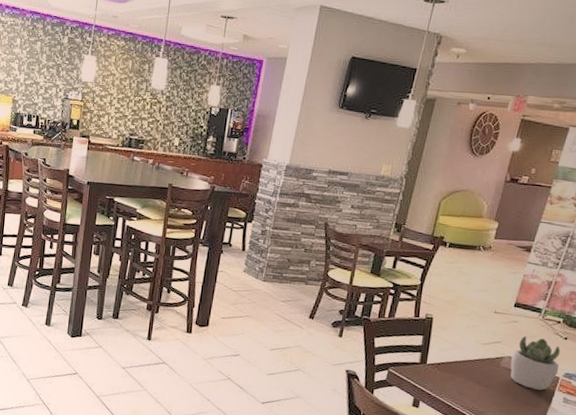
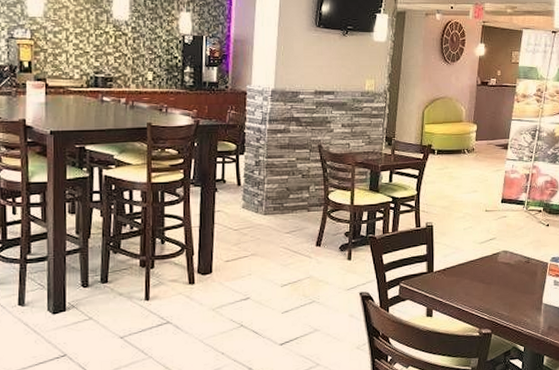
succulent plant: present [510,336,561,391] -> none [505,229,546,278]

